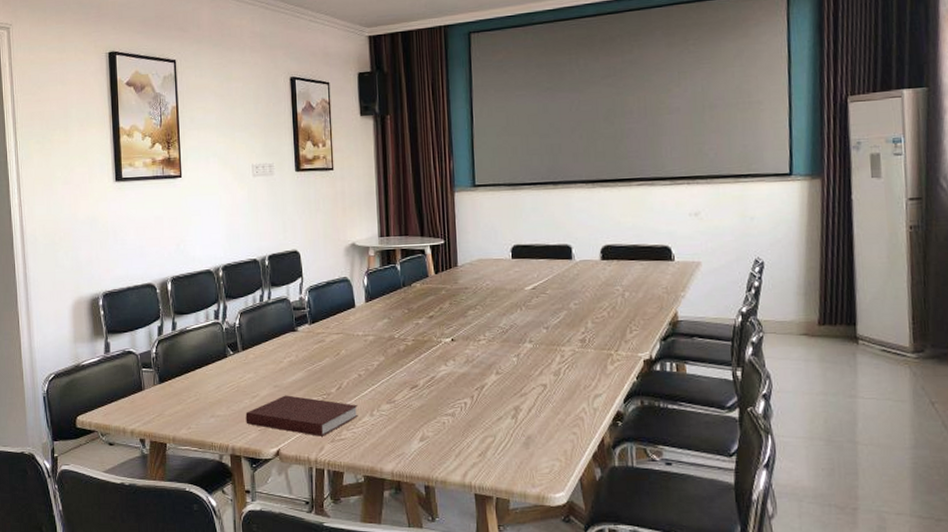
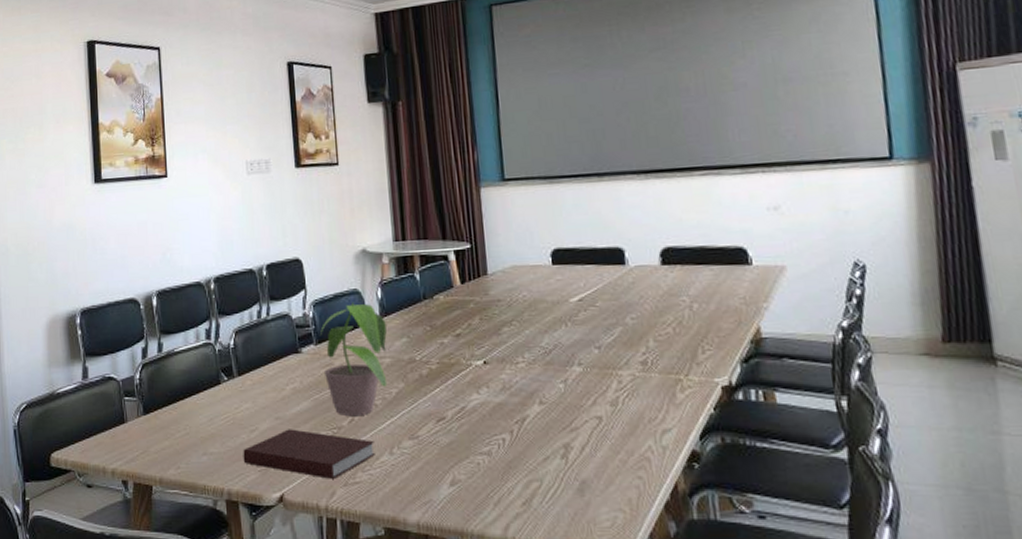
potted plant: none [312,288,371,385] -> present [319,302,388,417]

